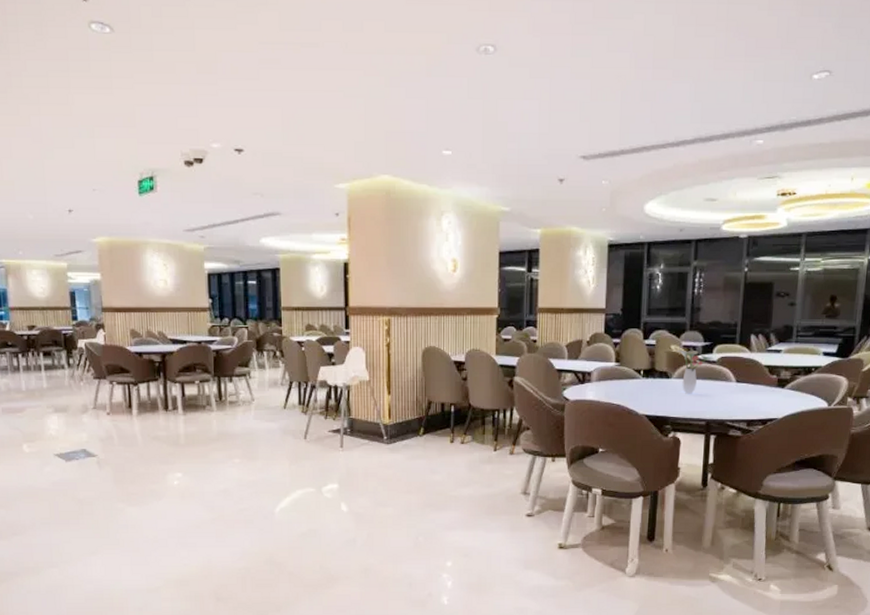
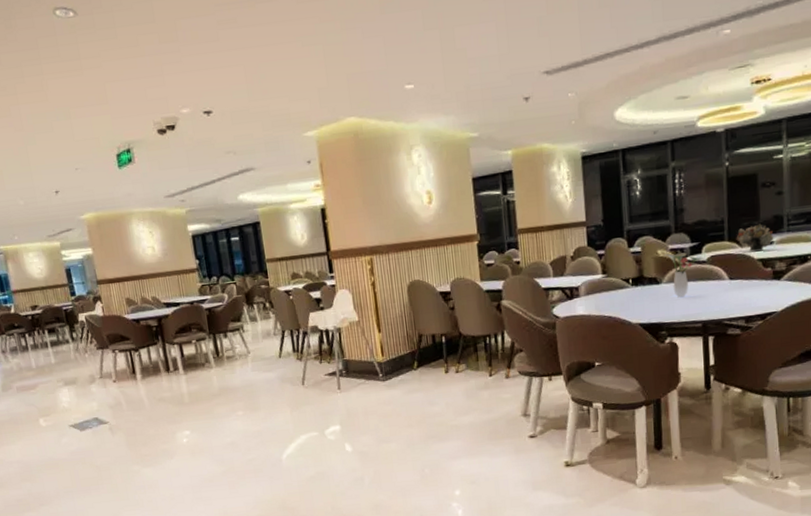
flower arrangement: none [747,331,783,358] -> present [736,224,774,252]

